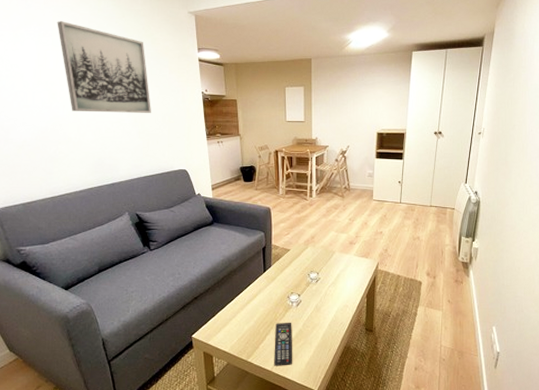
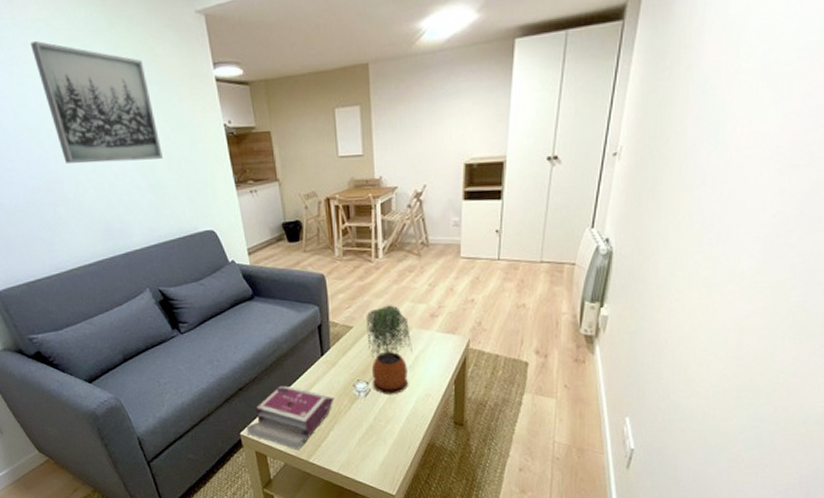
book: none [198,296,272,352] -> present [247,385,334,451]
remote control: present [274,322,293,366] -> none [339,415,364,467]
potted plant: none [301,234,335,306] -> present [366,305,413,395]

